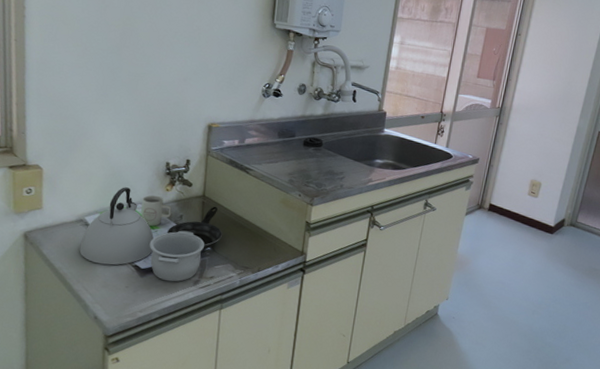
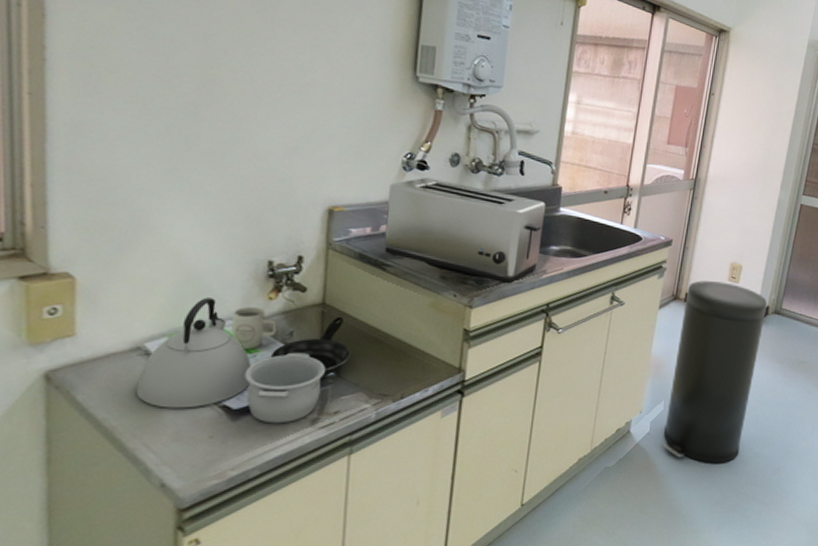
toaster: none [247,102,373,189] -> present [383,177,546,284]
pedal bin: none [464,194,564,349] -> present [662,280,767,465]

